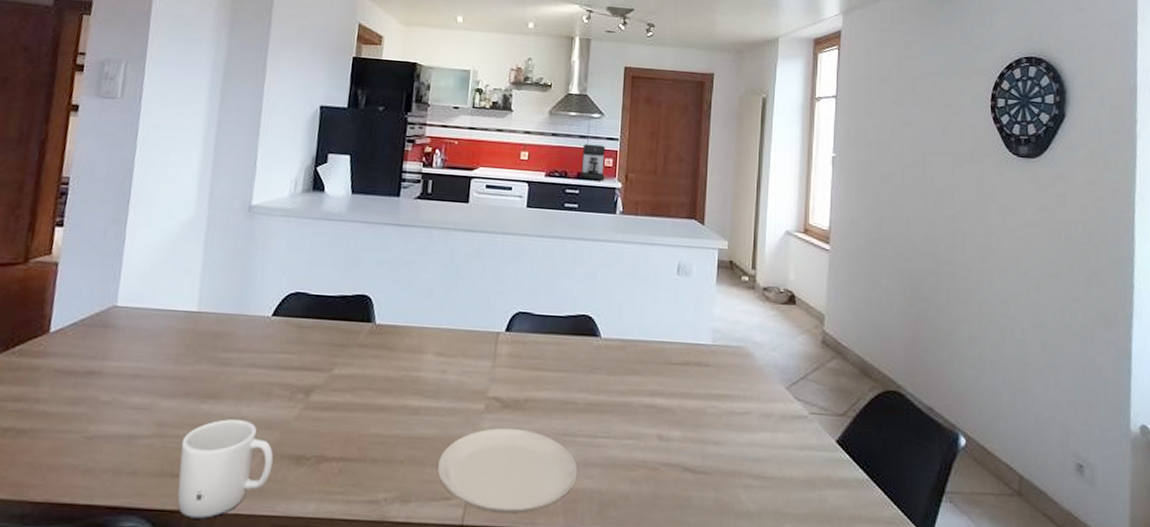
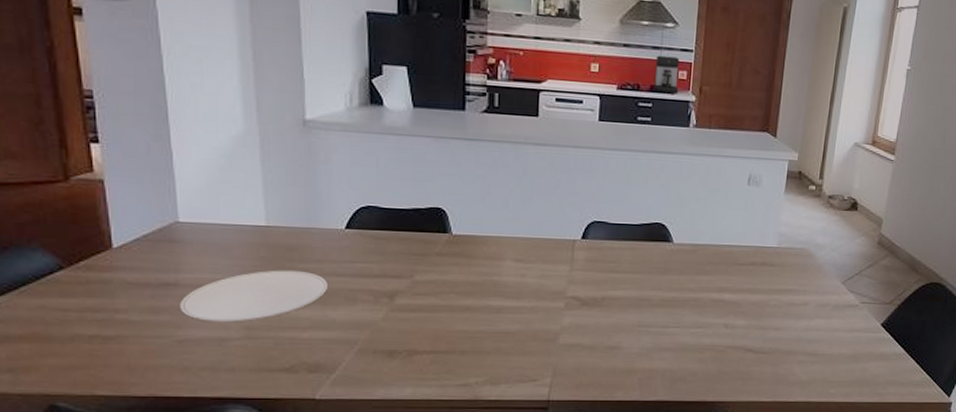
plate: none [98,359,247,418] -> present [180,270,329,323]
mug: present [177,419,274,519] -> none [273,322,367,404]
plate: present [438,427,578,514] -> none [523,321,652,390]

